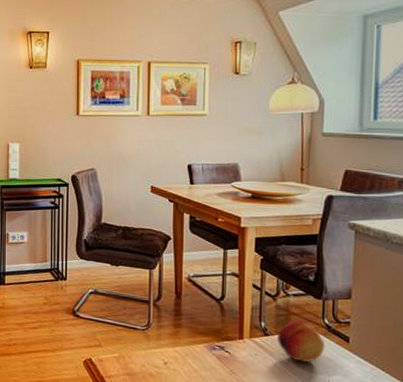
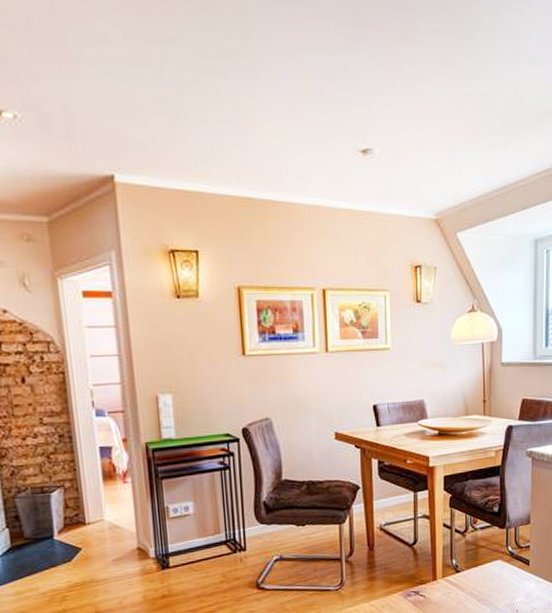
fruit: present [276,319,326,363] -> none [467,551,510,592]

